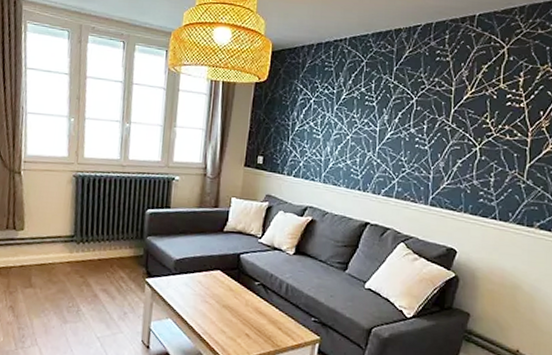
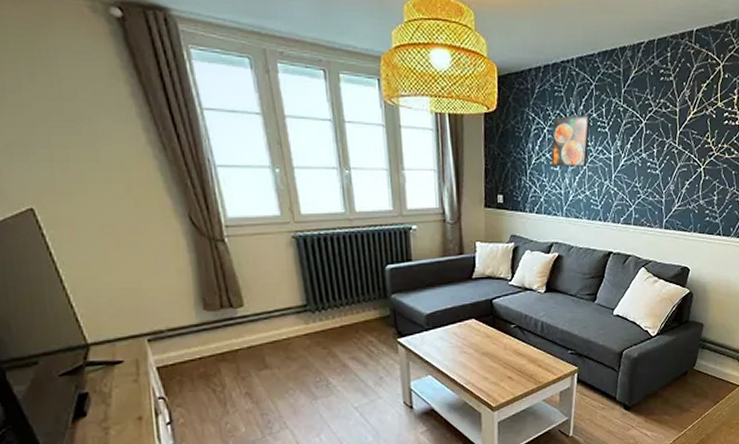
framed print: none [314,88,359,137] -> present [551,114,591,167]

